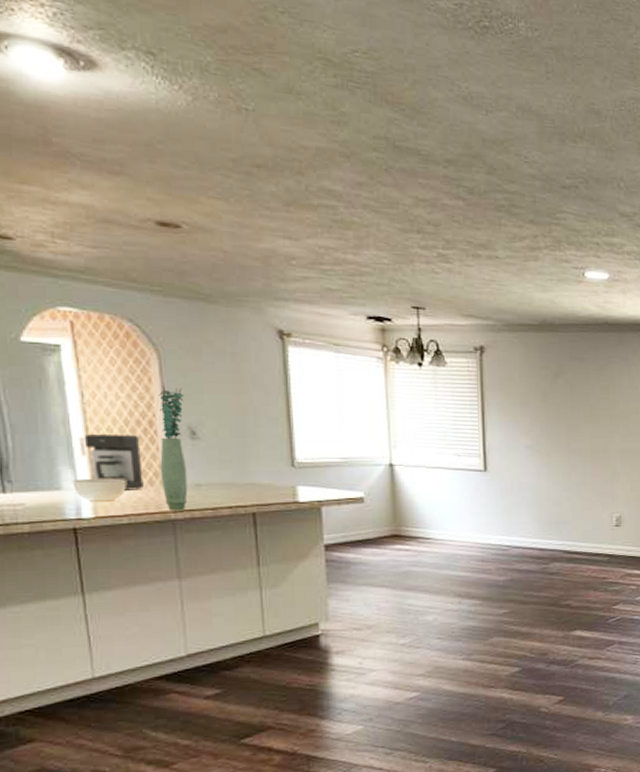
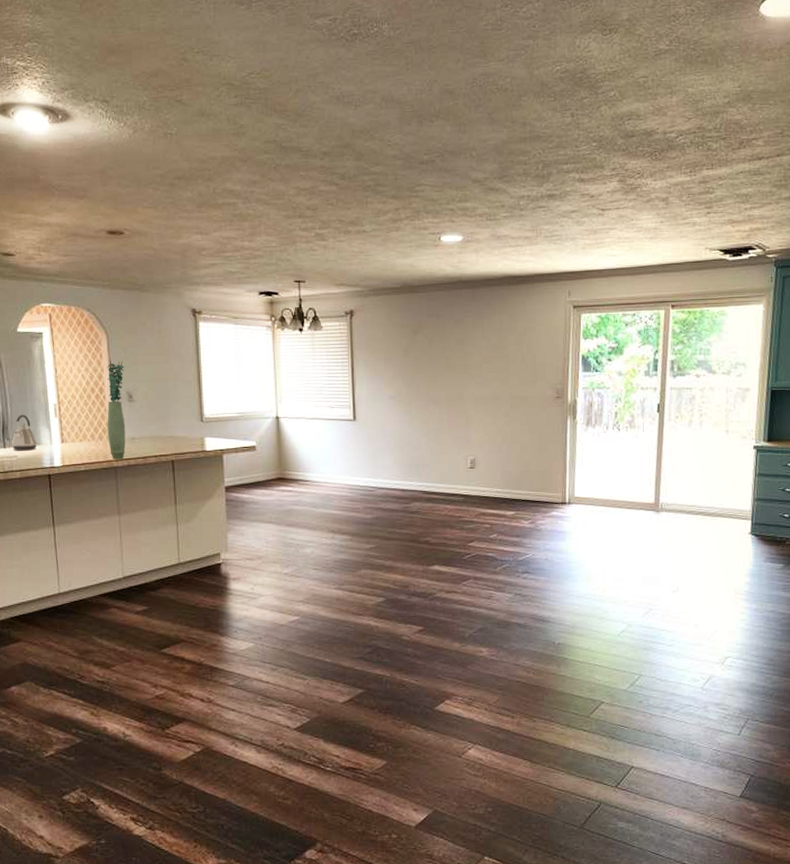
kettle: none [14,449,56,497] -> present [11,414,38,451]
bowl: present [72,478,126,503] -> none [48,434,84,454]
coffee maker: present [84,433,144,490] -> none [56,399,96,444]

